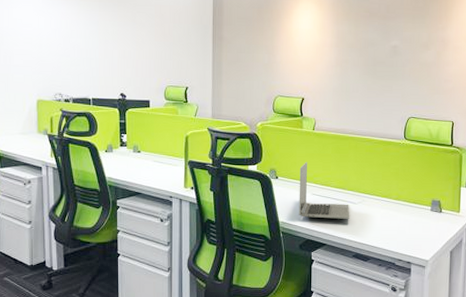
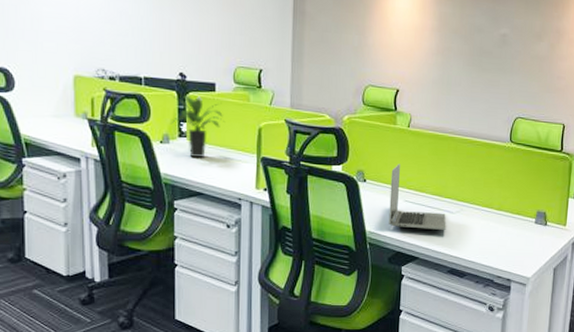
potted plant: none [114,111,157,163] -> present [171,95,224,157]

